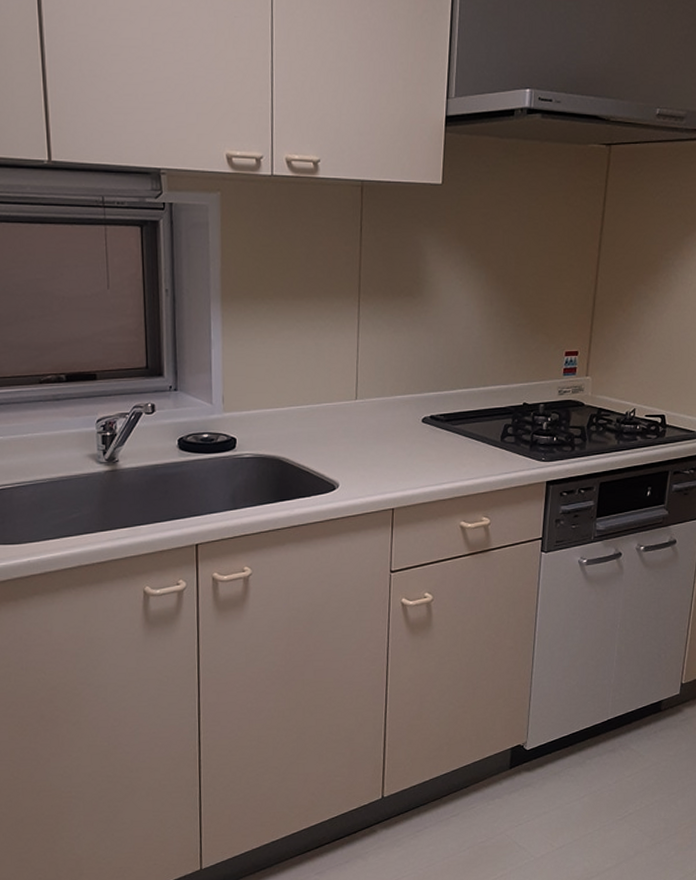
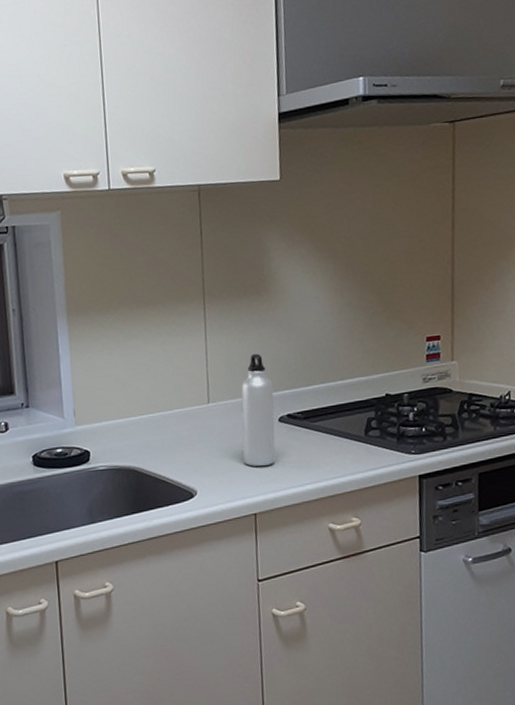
water bottle: none [385,355,419,464] -> present [241,354,276,467]

